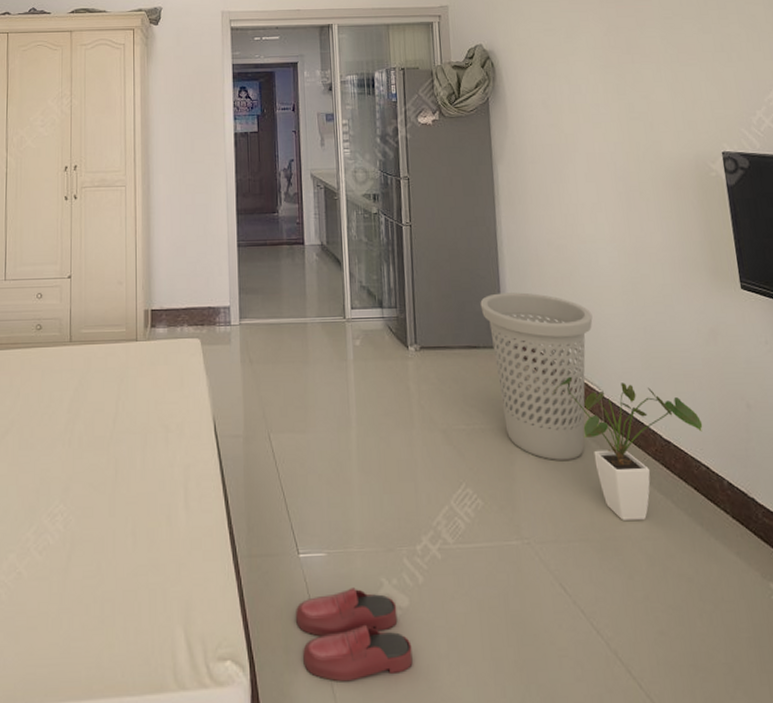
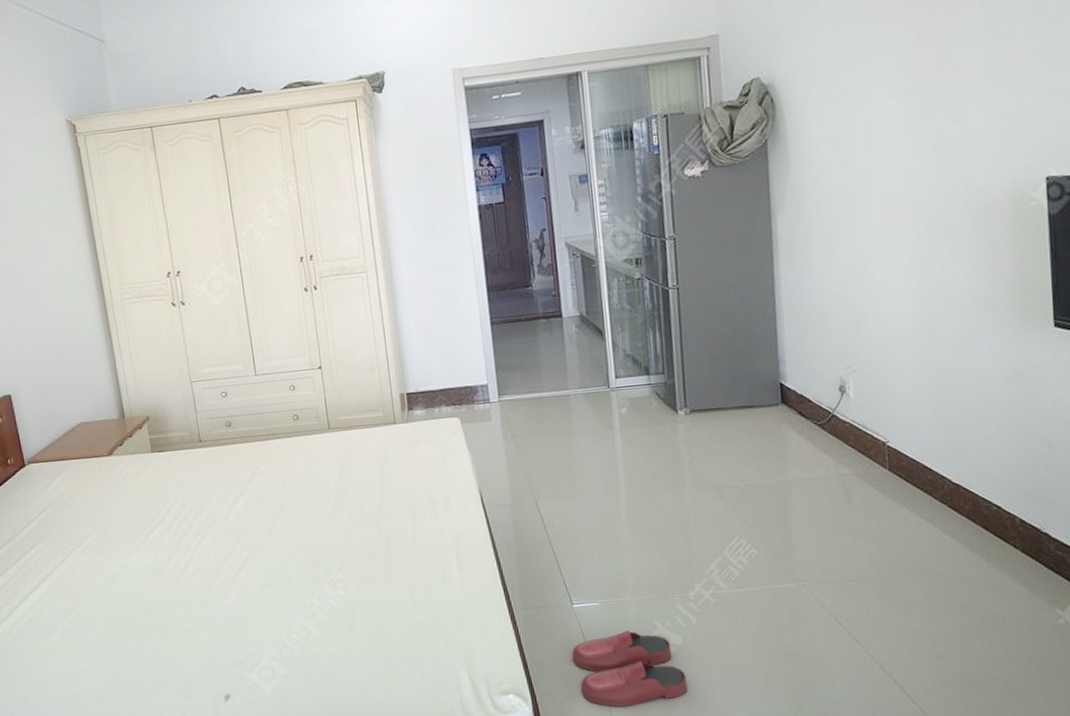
laundry basket: present [480,292,593,461] -> none [755,348,881,510]
house plant: present [552,376,703,520] -> none [833,428,997,560]

